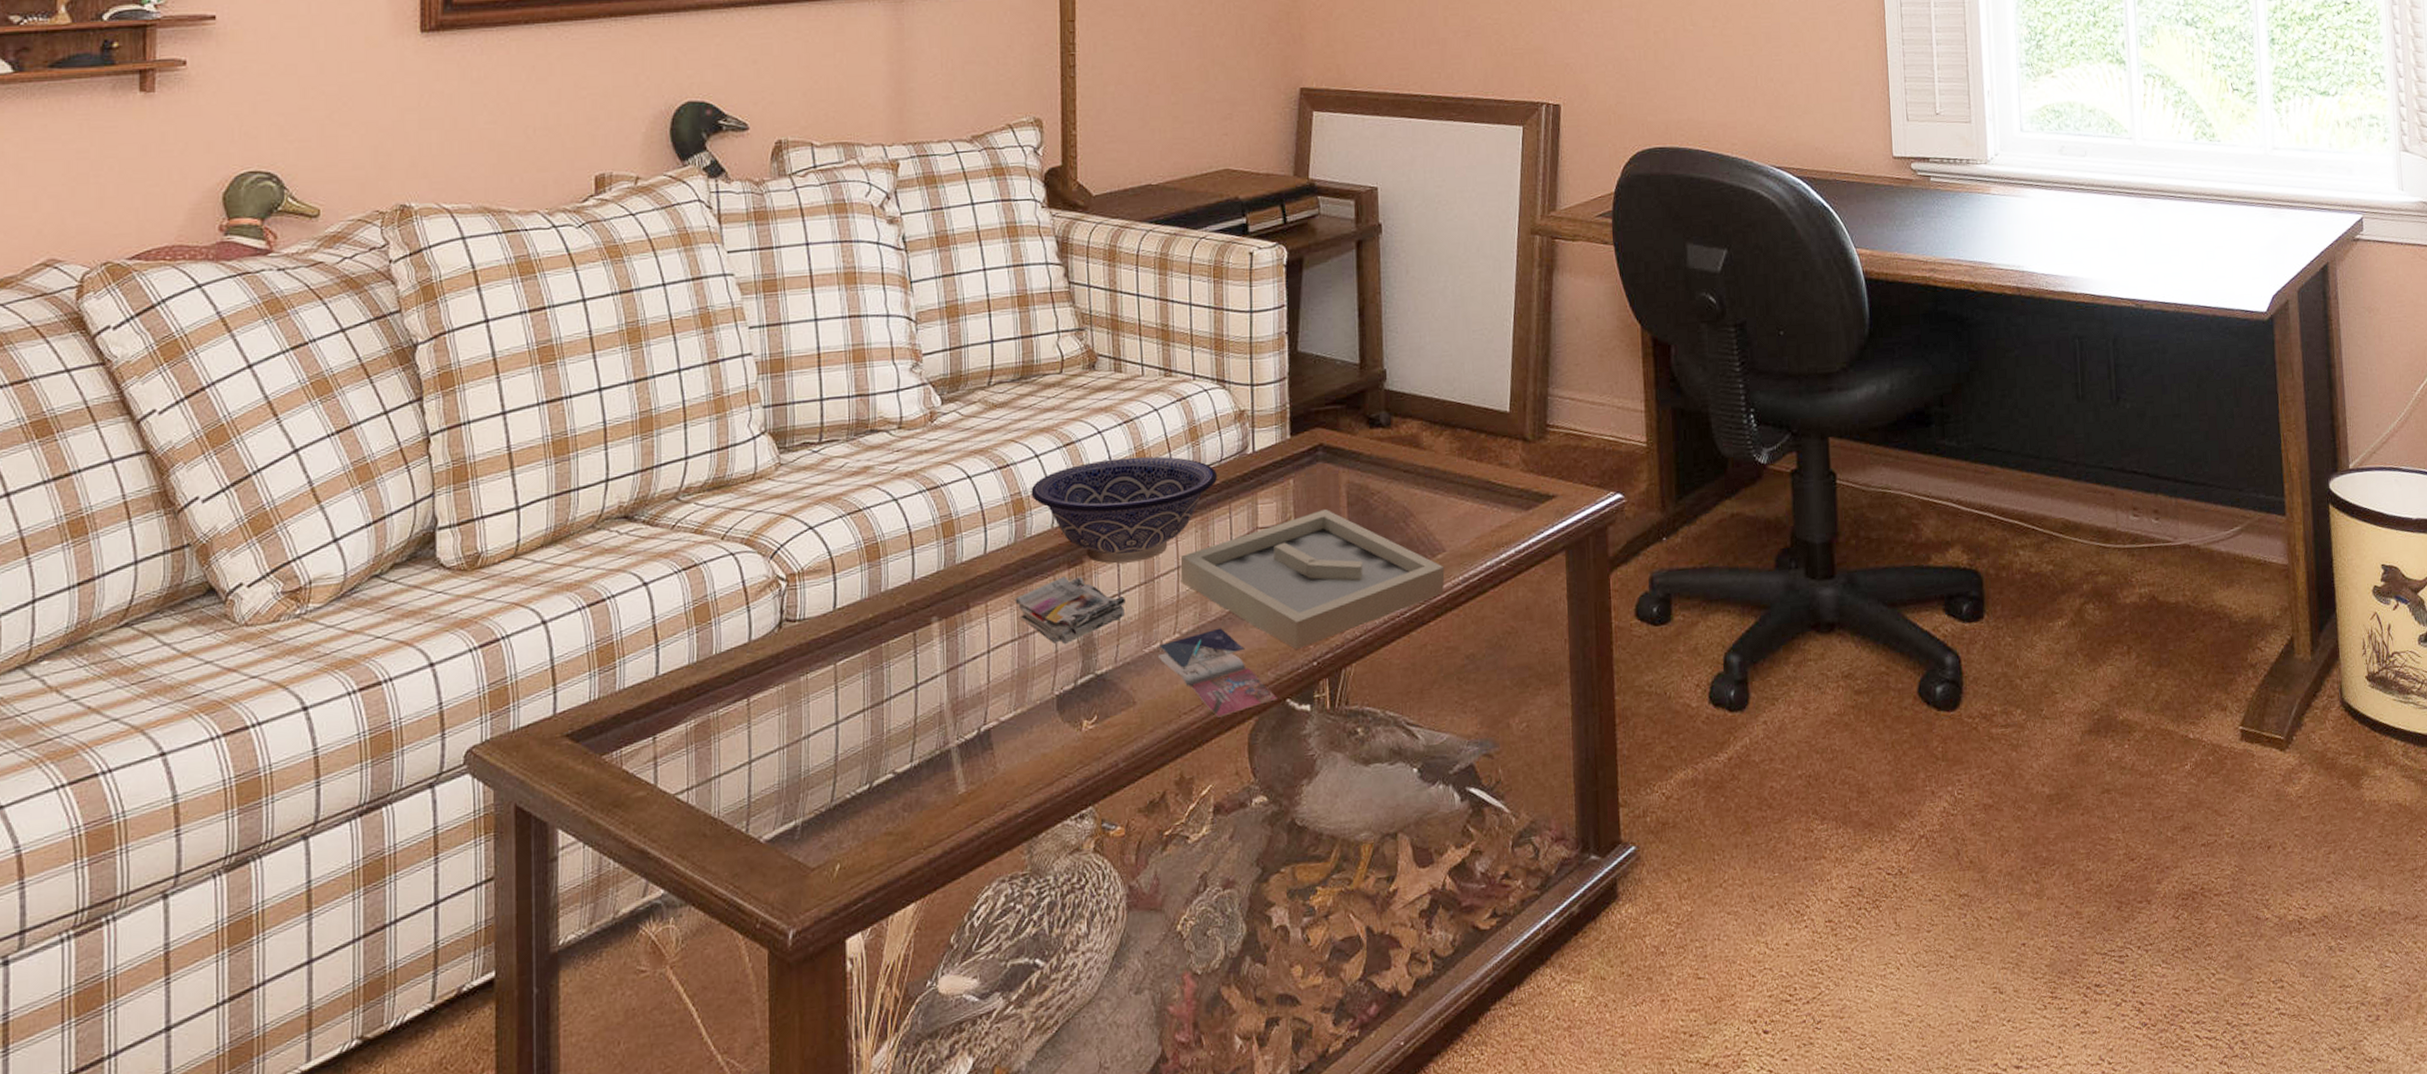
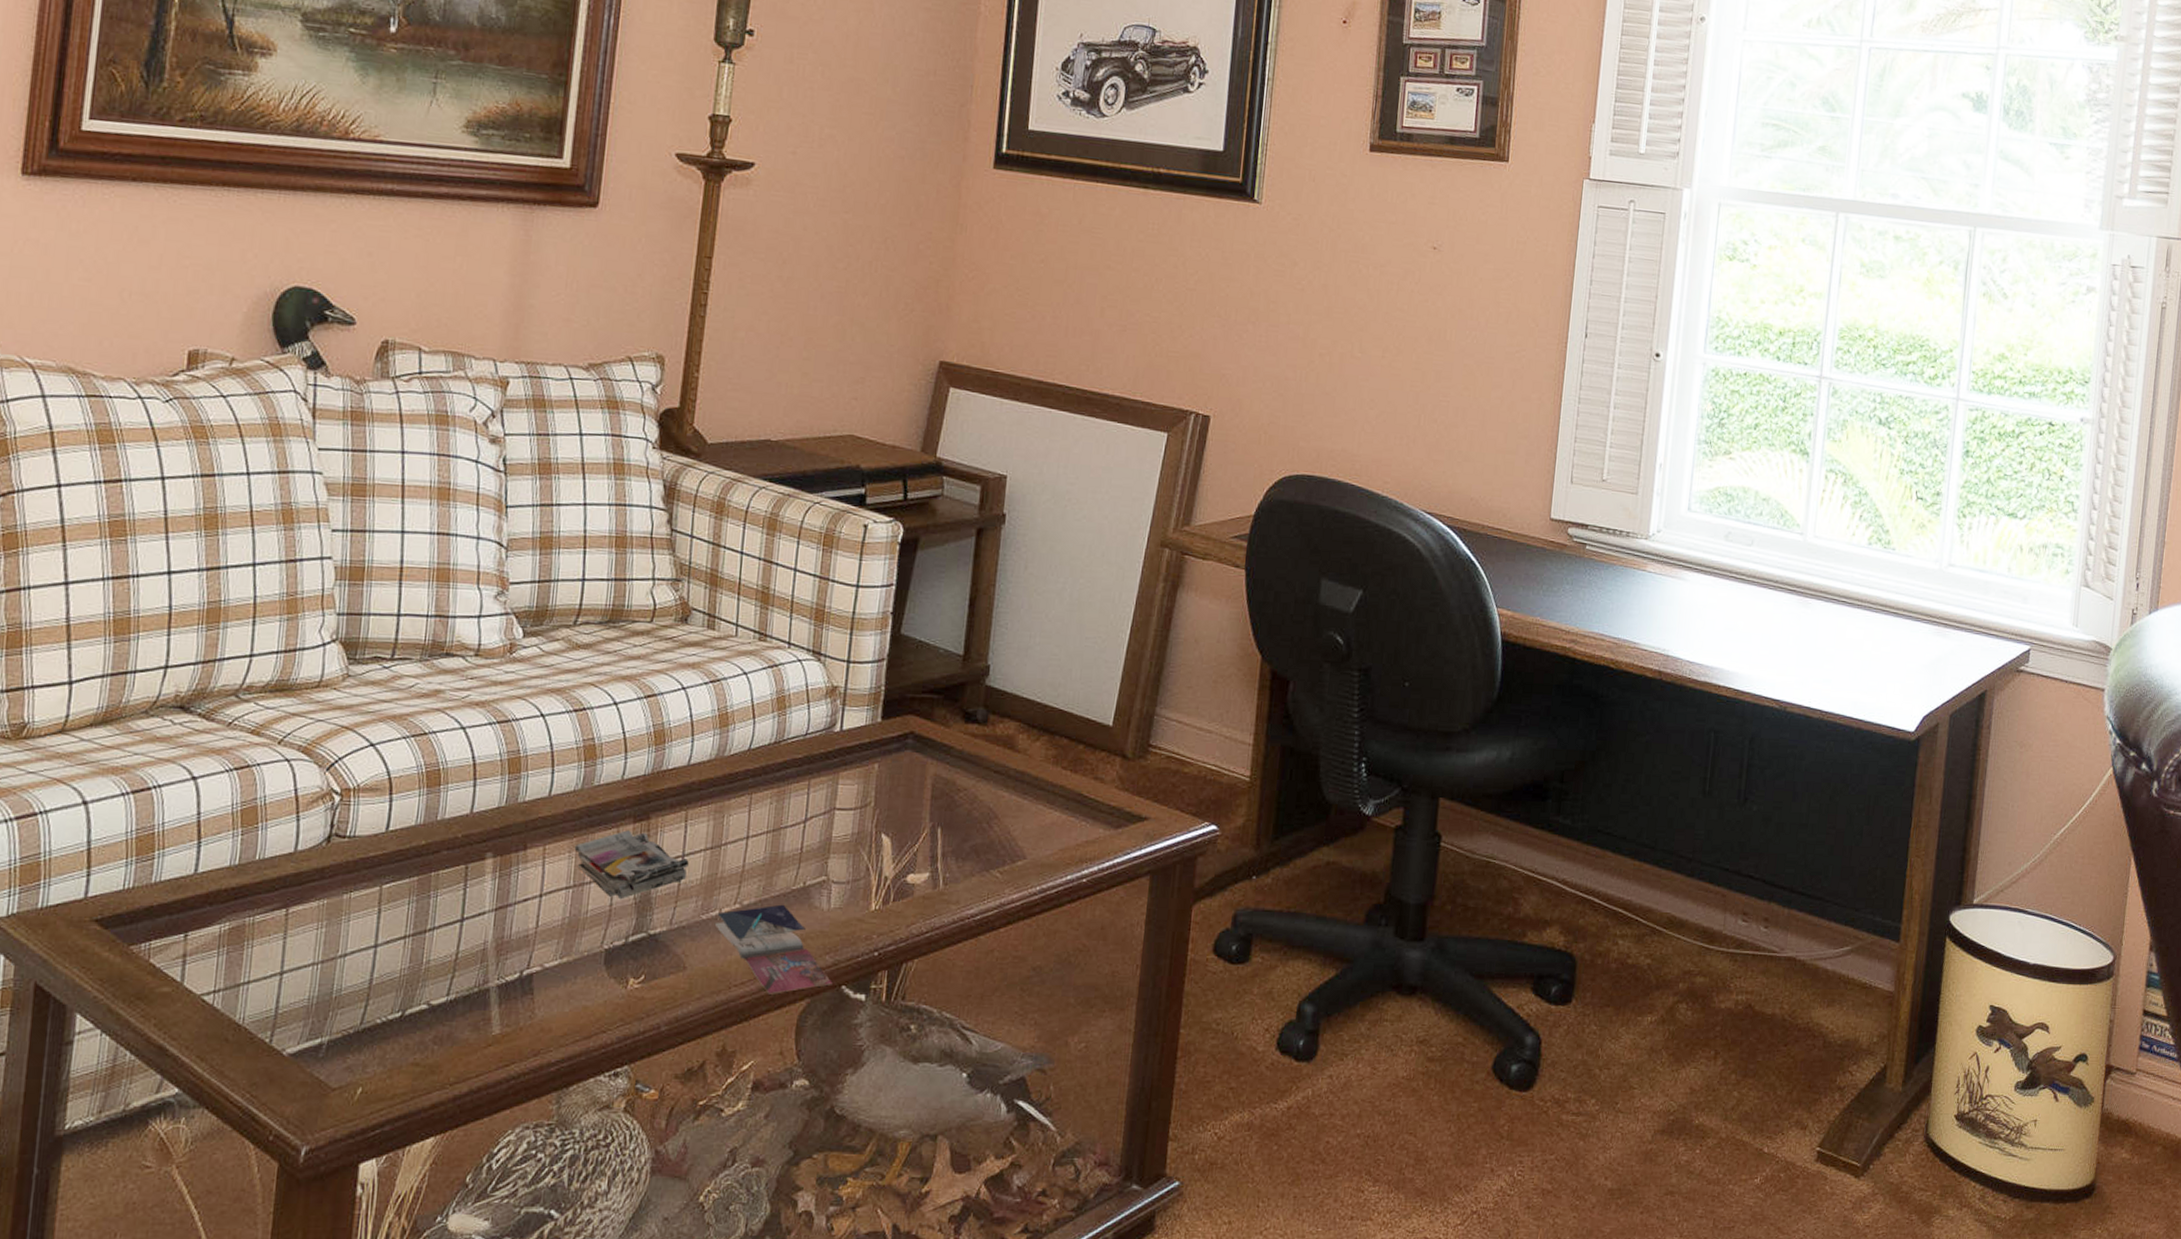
decorative bowl: present [1031,456,1217,564] -> none [604,717,800,826]
decorative tray: present [1180,508,1445,651] -> none [748,798,1023,938]

